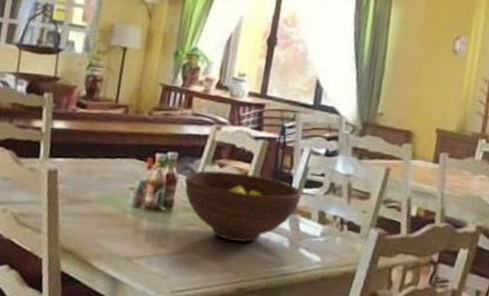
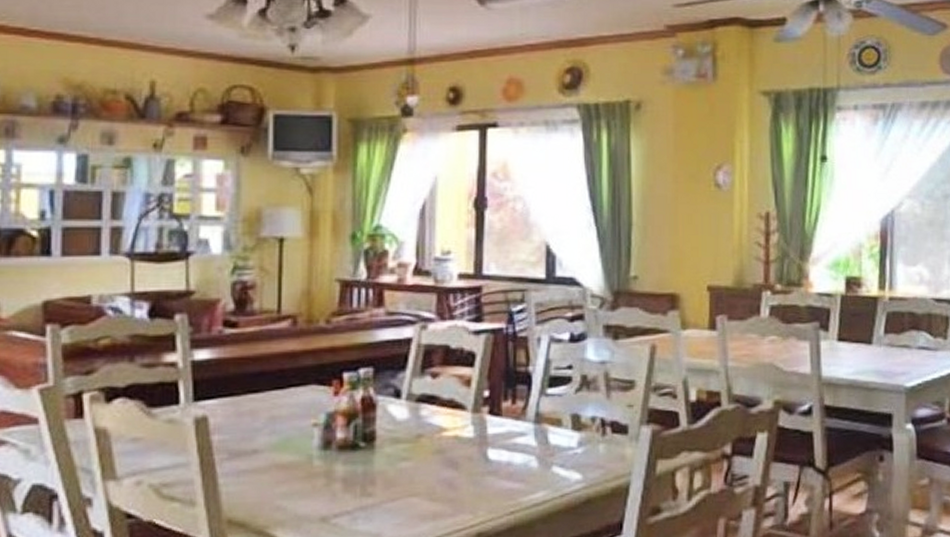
fruit bowl: present [184,170,302,242] -> none [386,380,546,473]

